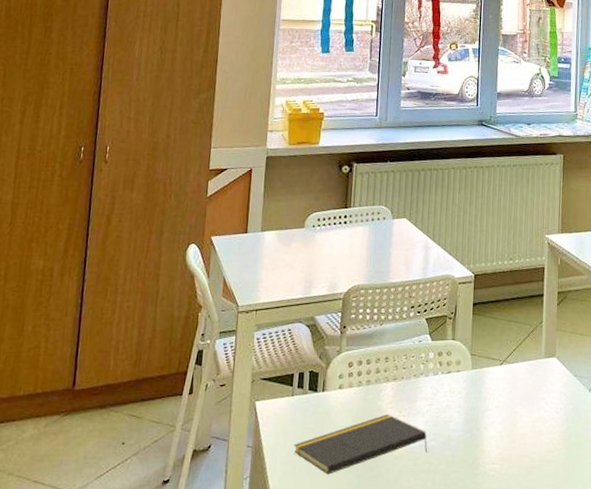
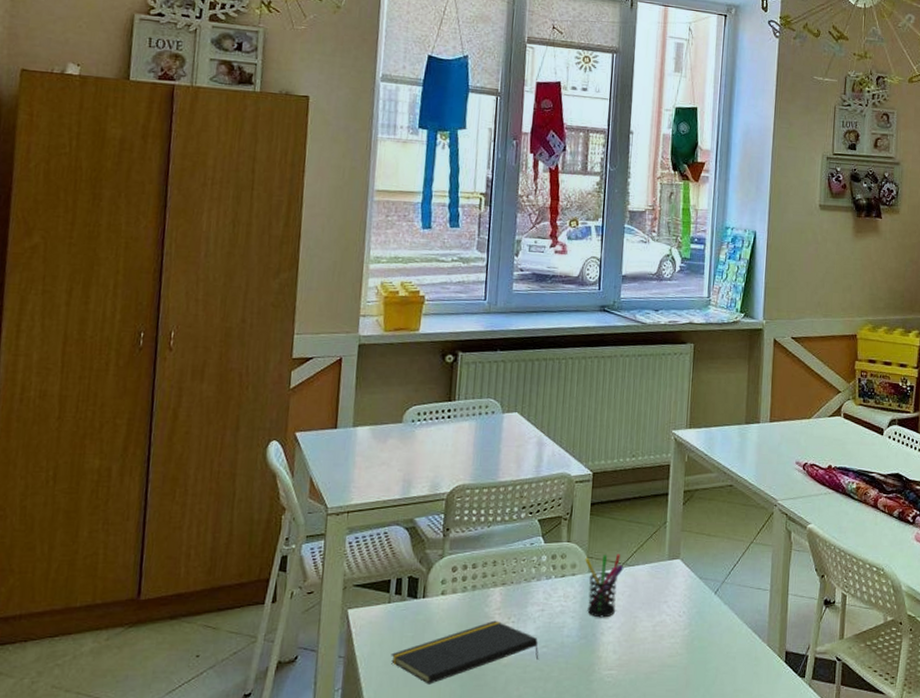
pen holder: none [468,351,505,413] -> present [585,554,624,618]

